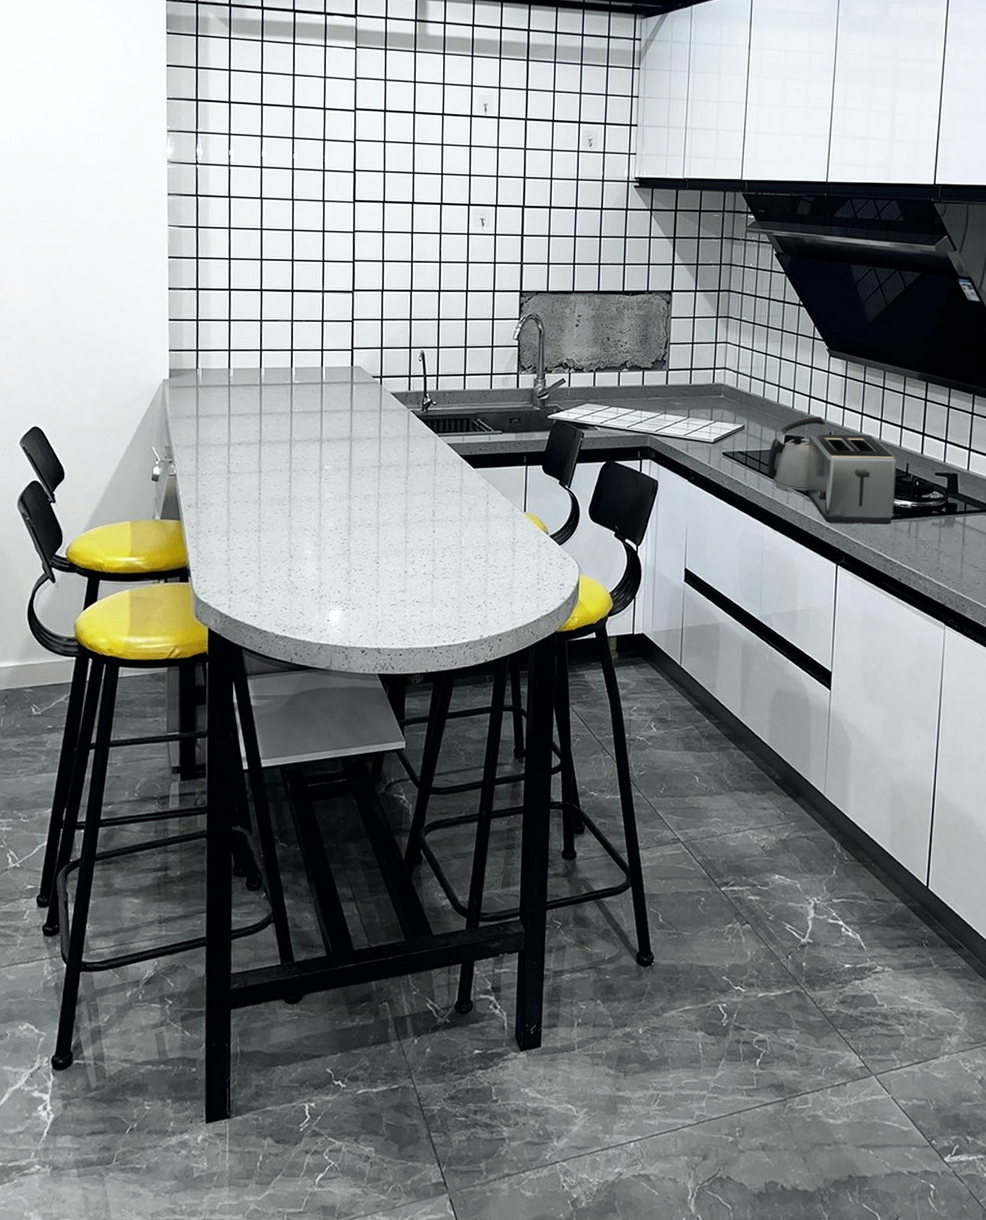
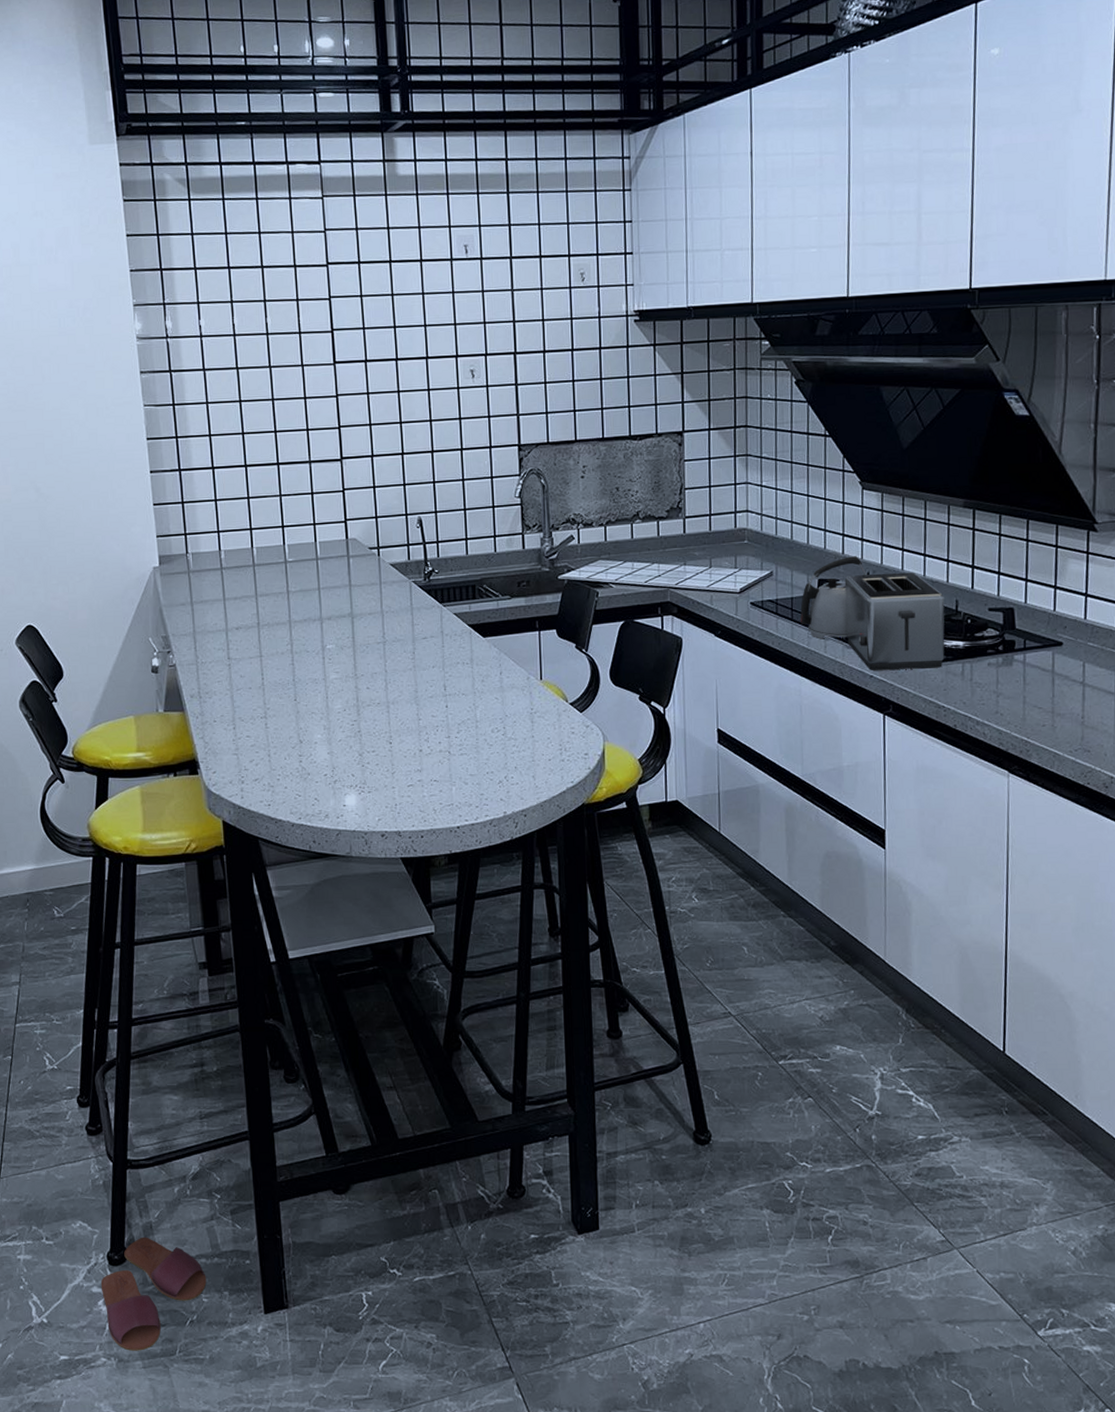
slippers: none [42,1041,151,1159] -> present [100,1237,207,1351]

